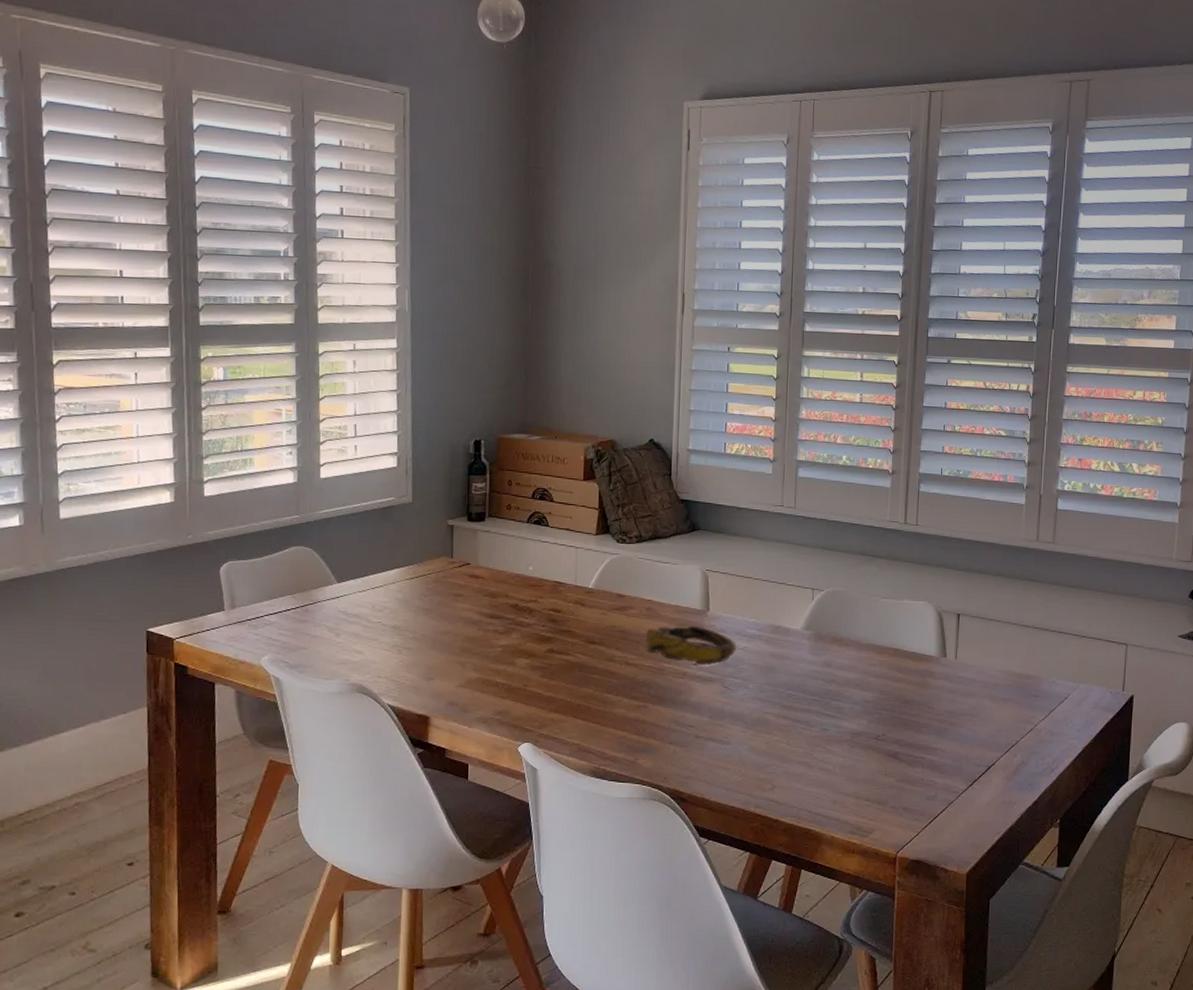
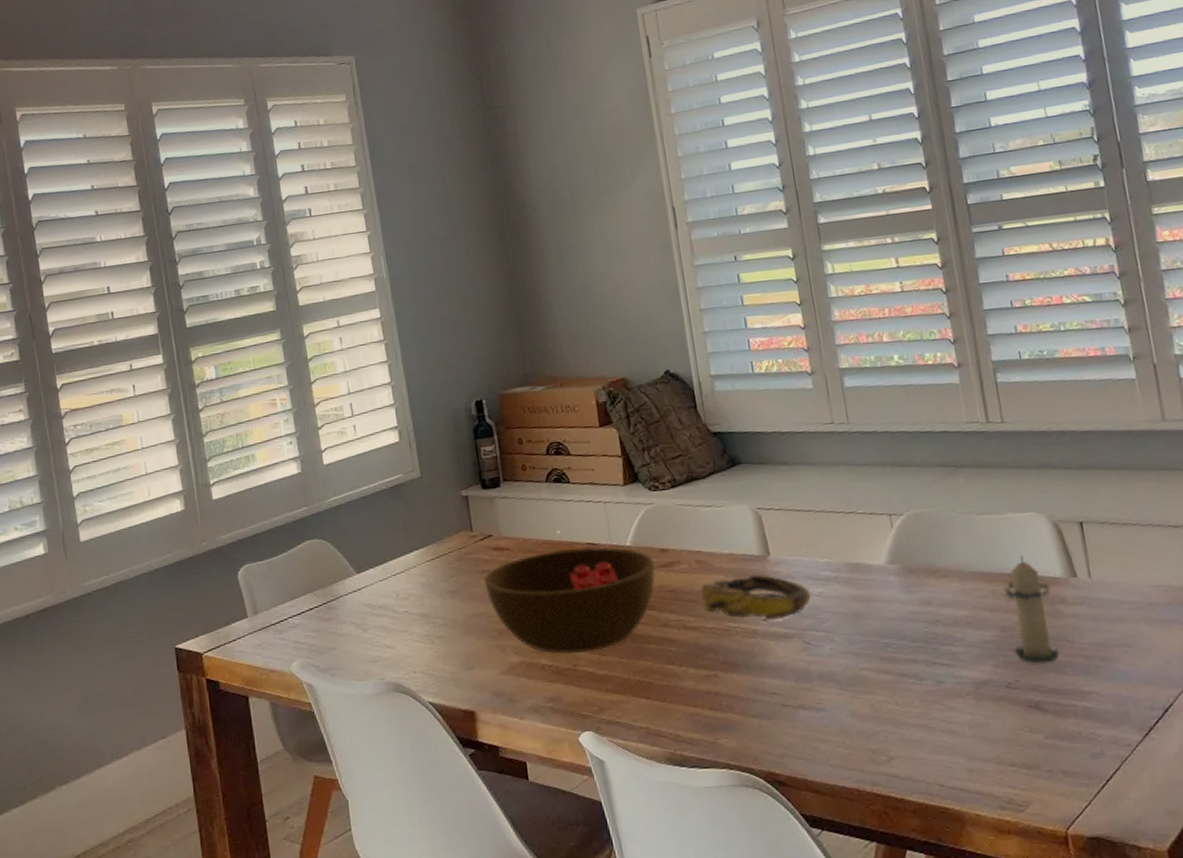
bowl: none [456,585,611,676] -> present [484,547,656,655]
candle: none [886,635,925,723] -> present [1002,555,1060,664]

